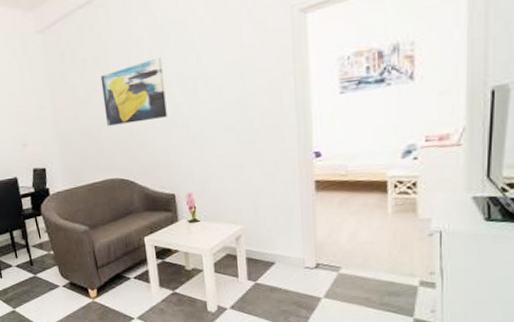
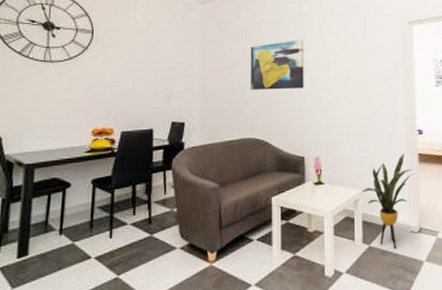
house plant: none [243,182,311,285] -> present [361,154,415,249]

